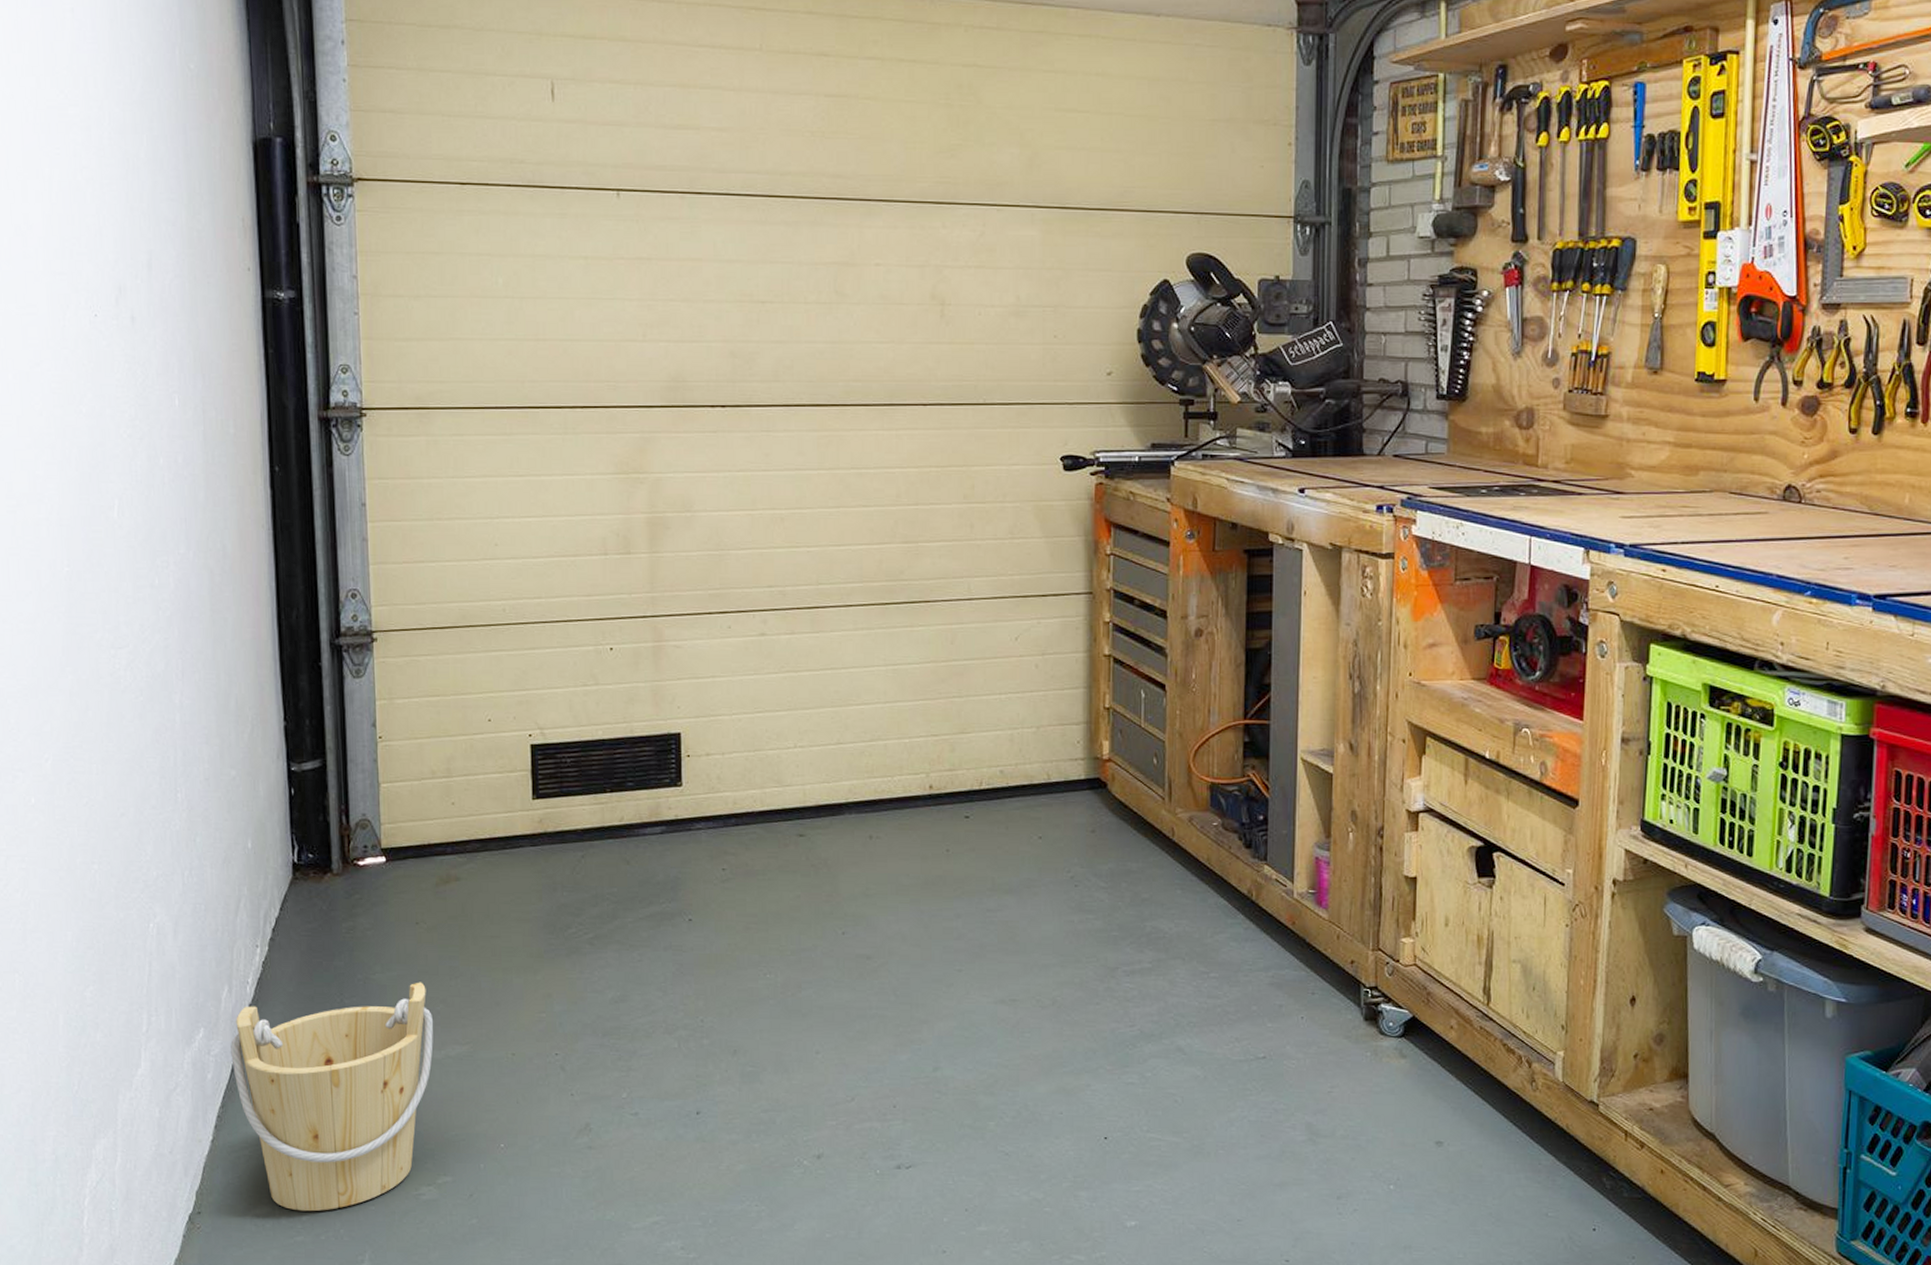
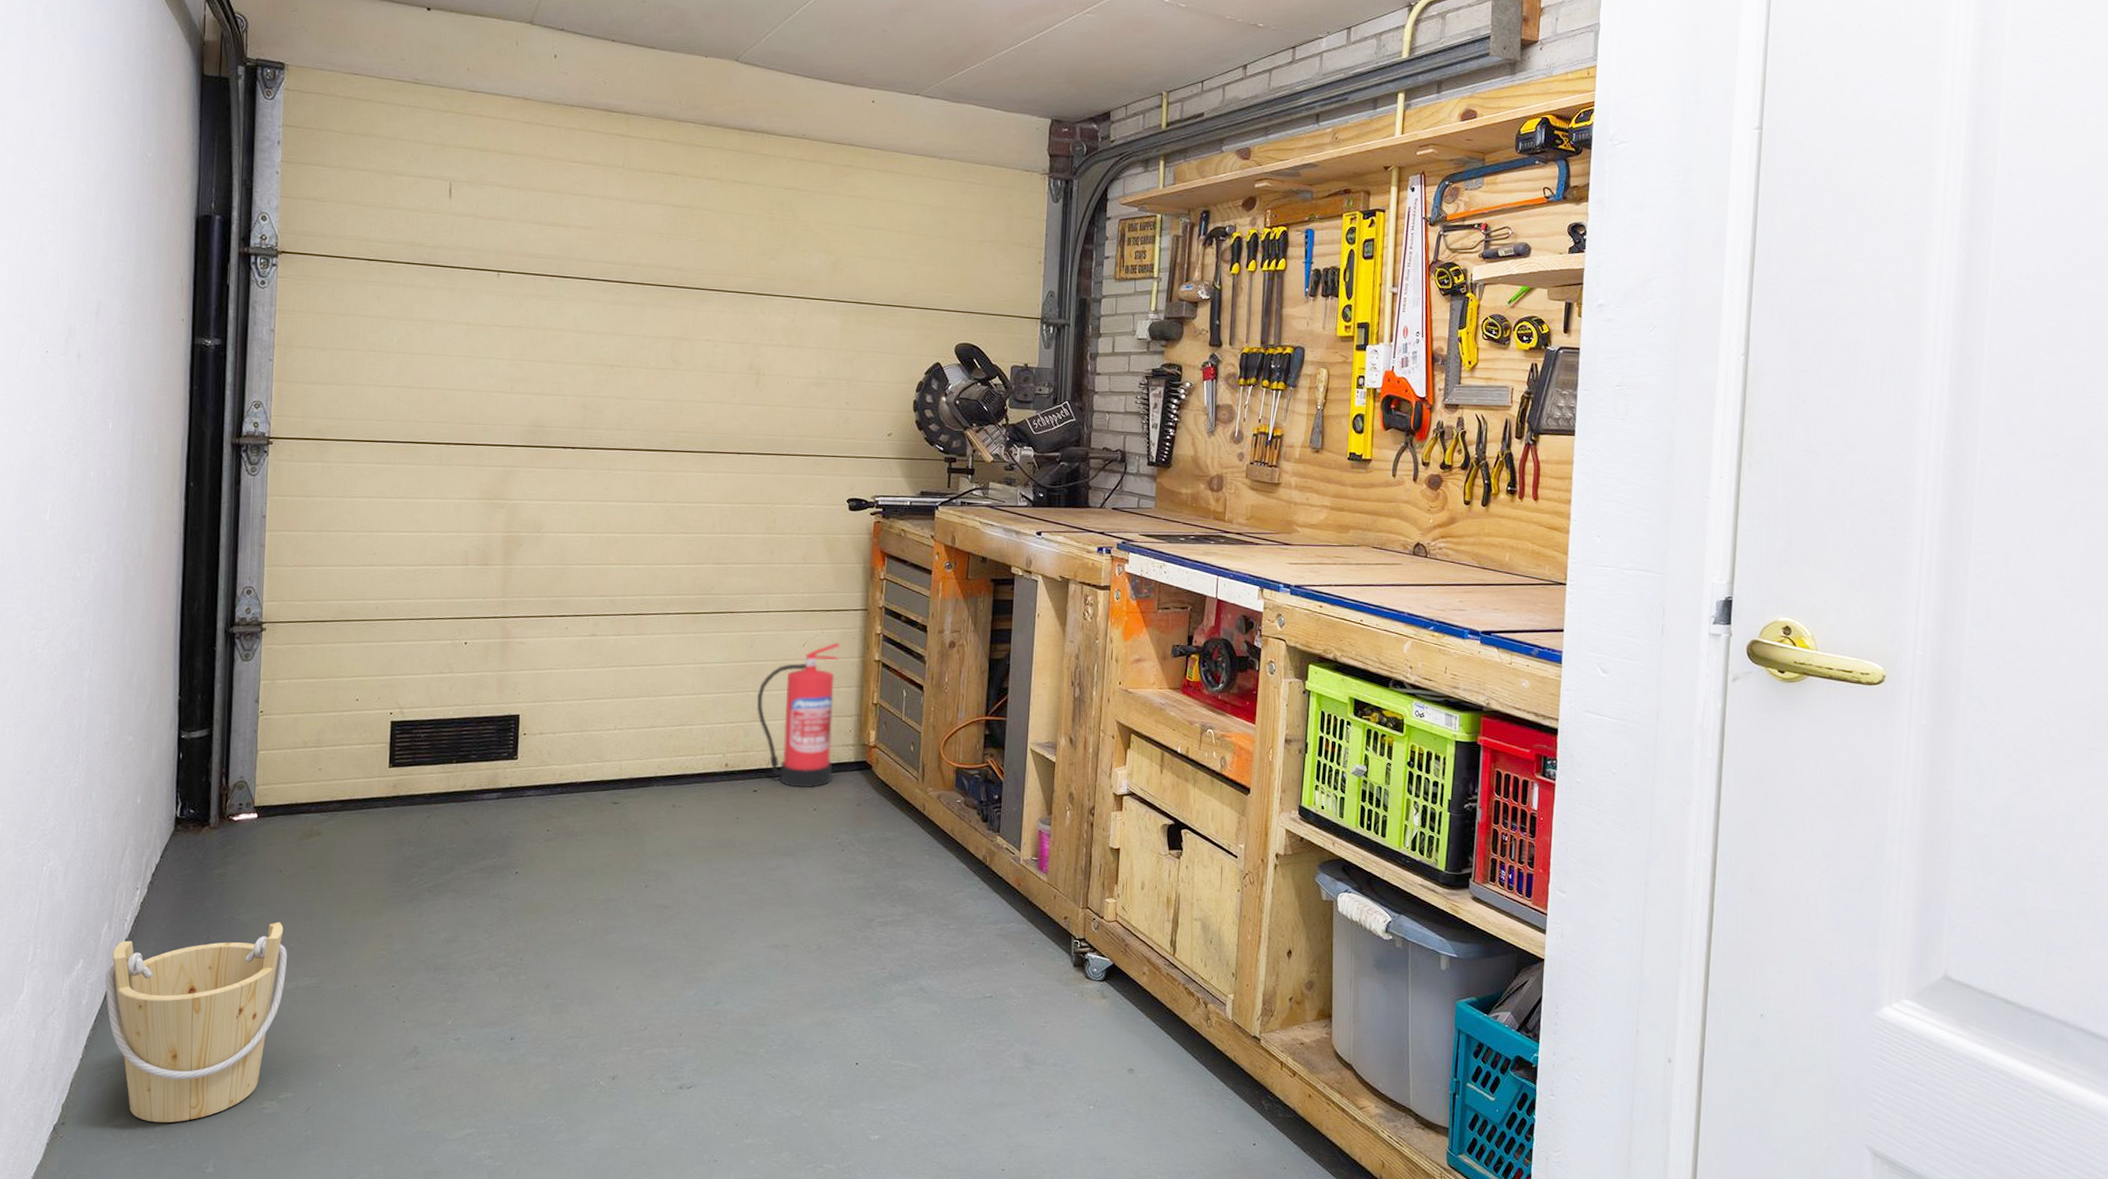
fire extinguisher: none [964,635,1060,813] -> present [757,642,840,788]

